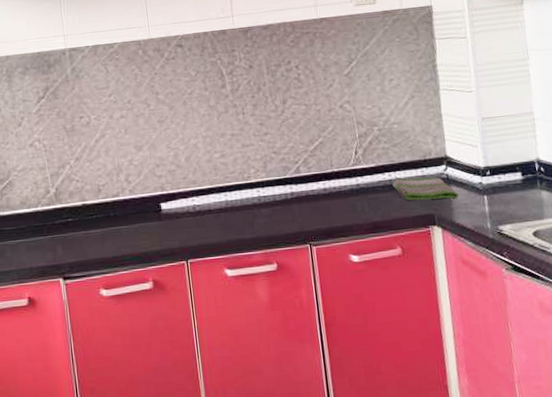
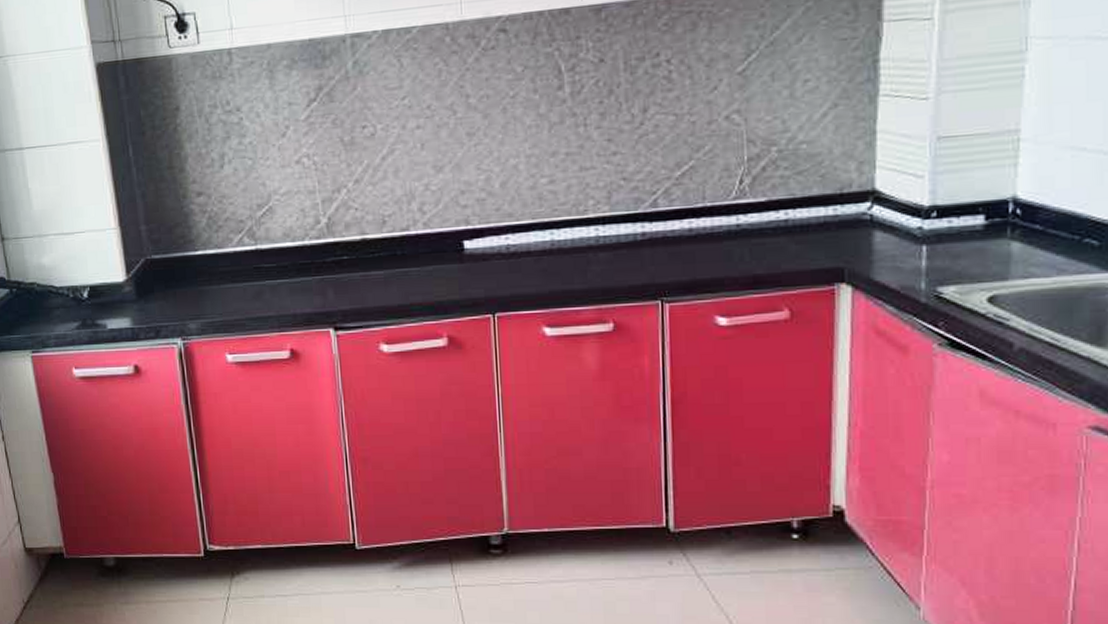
dish towel: present [391,176,459,201] -> none [787,216,884,249]

